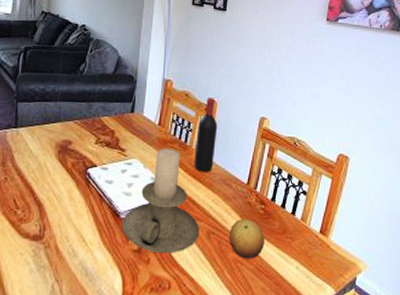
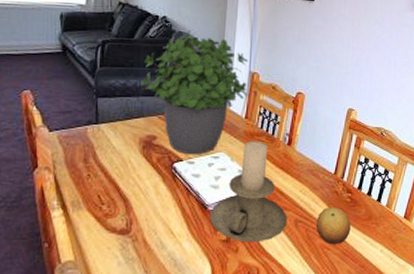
potted plant: none [59,38,162,161] -> present [140,30,249,155]
wine bottle: present [194,98,218,172] -> none [281,90,306,164]

